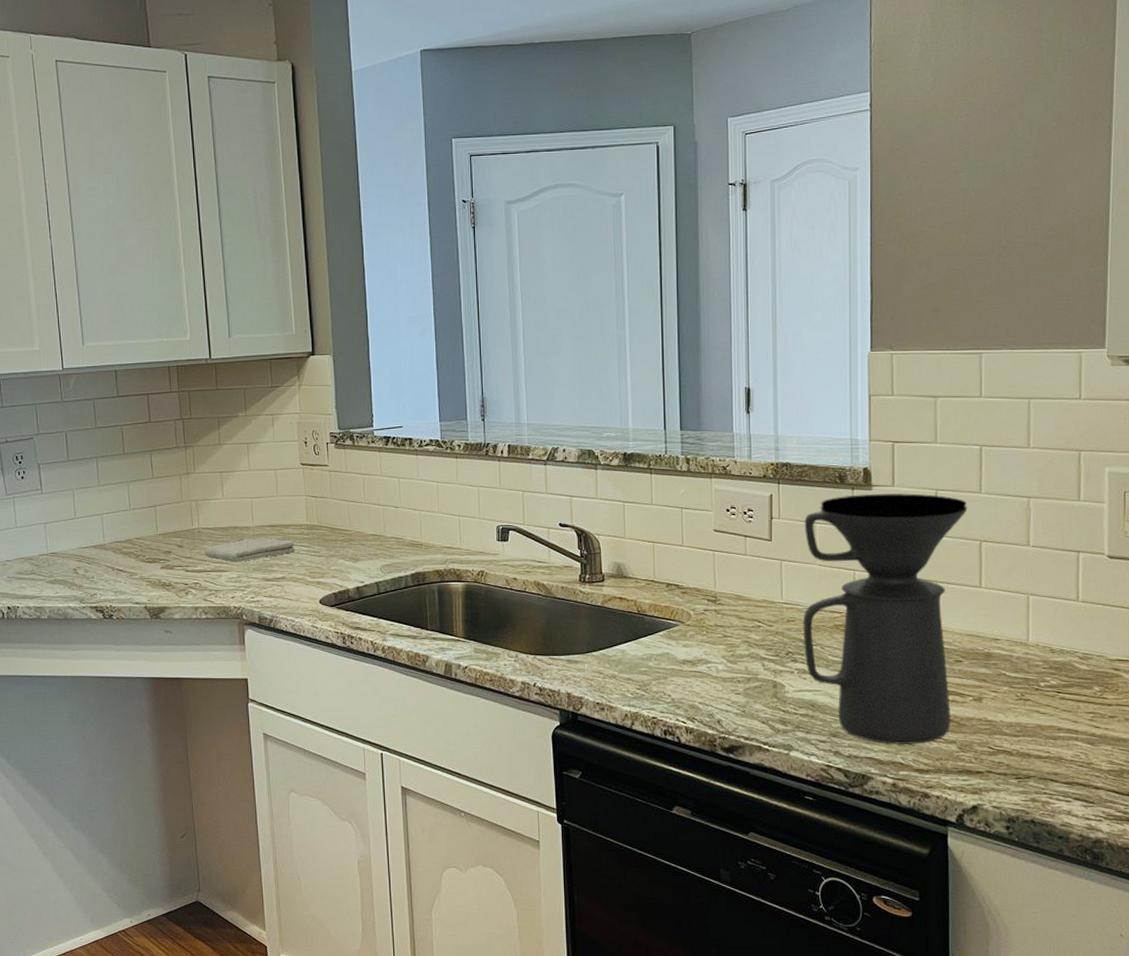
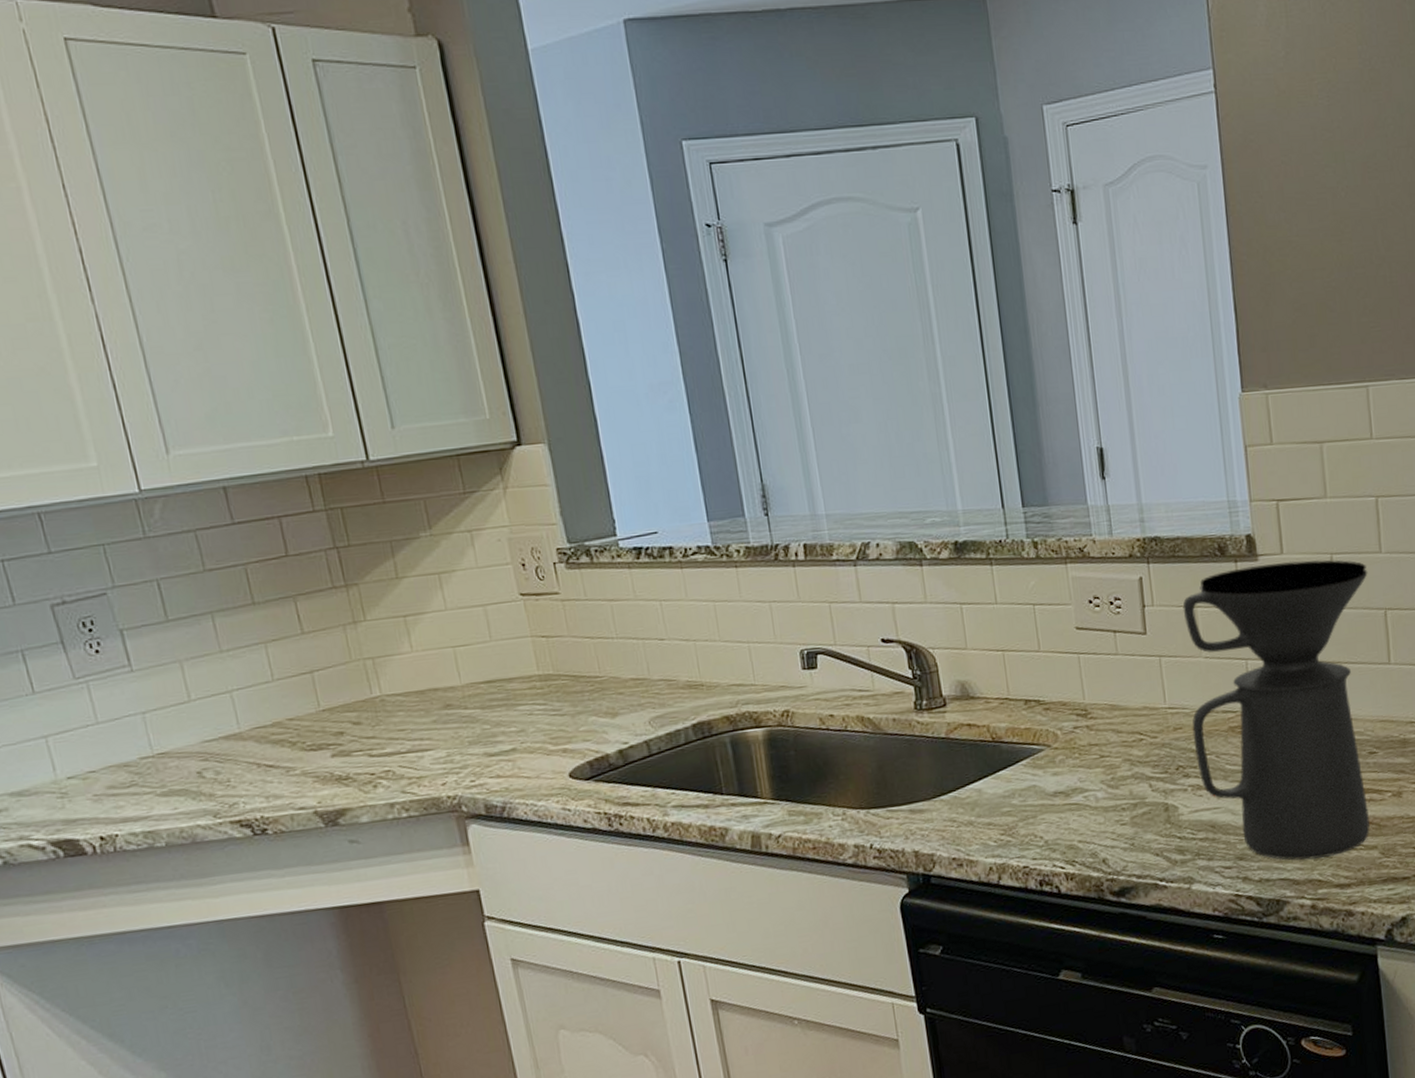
washcloth: present [204,537,296,563] -> none [393,697,527,737]

